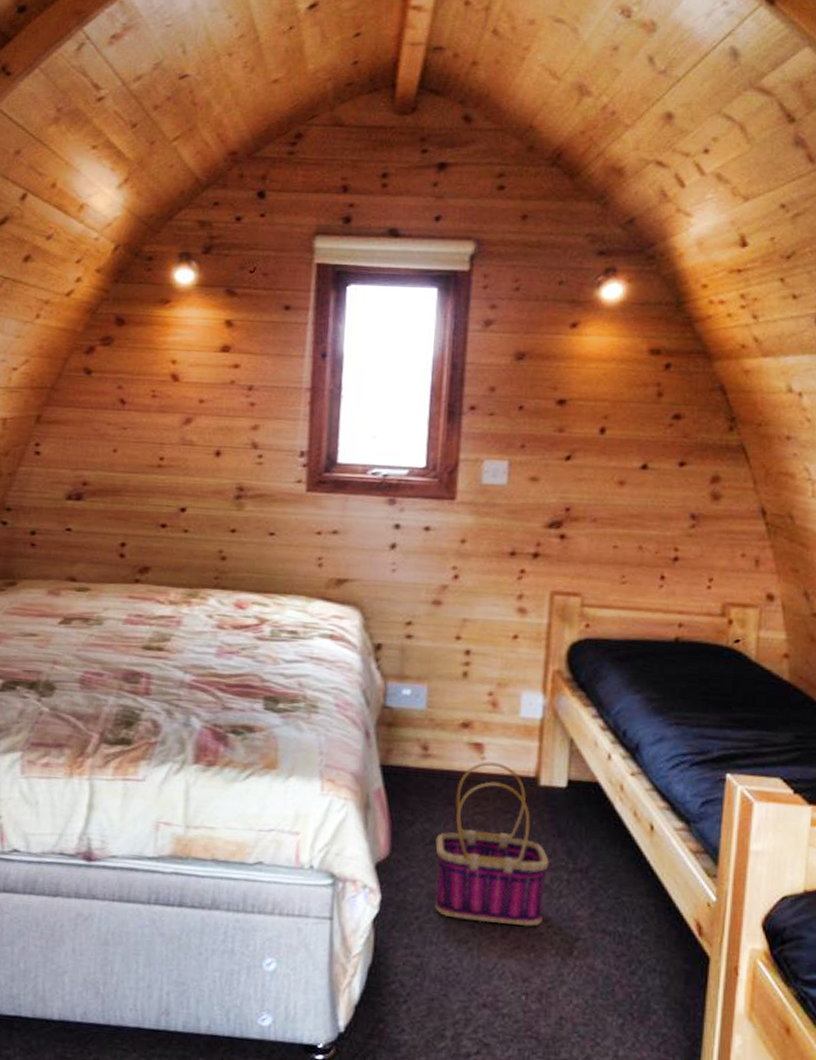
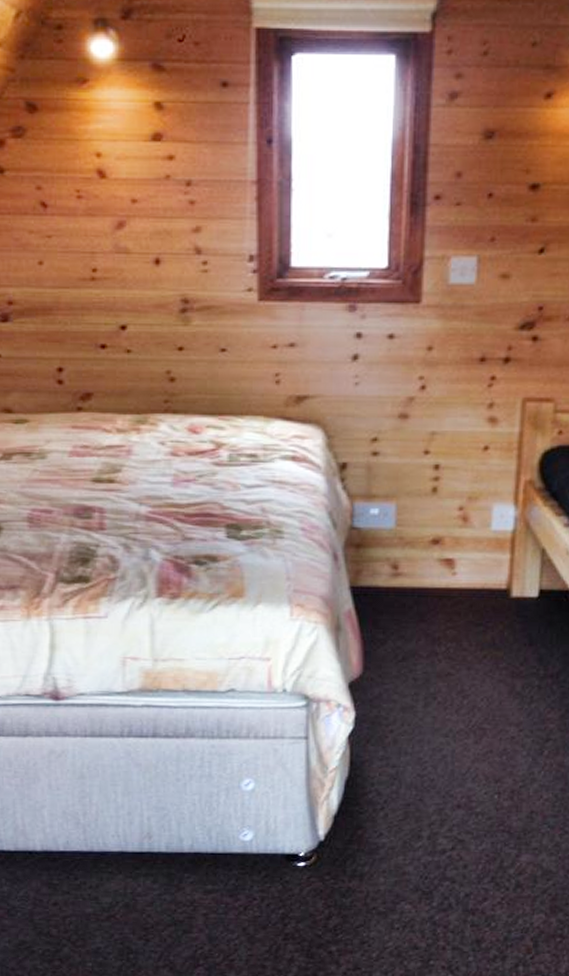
basket: present [435,762,550,927] -> none [408,577,521,732]

